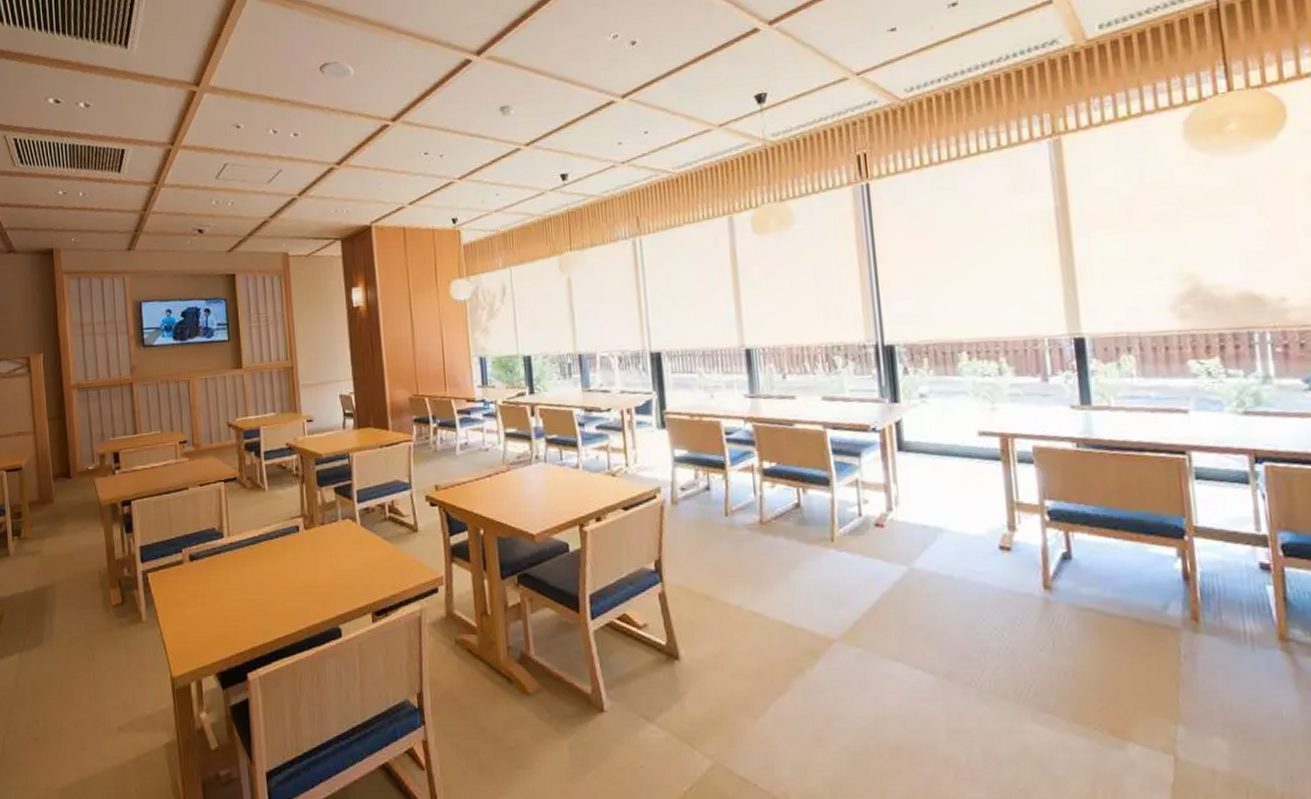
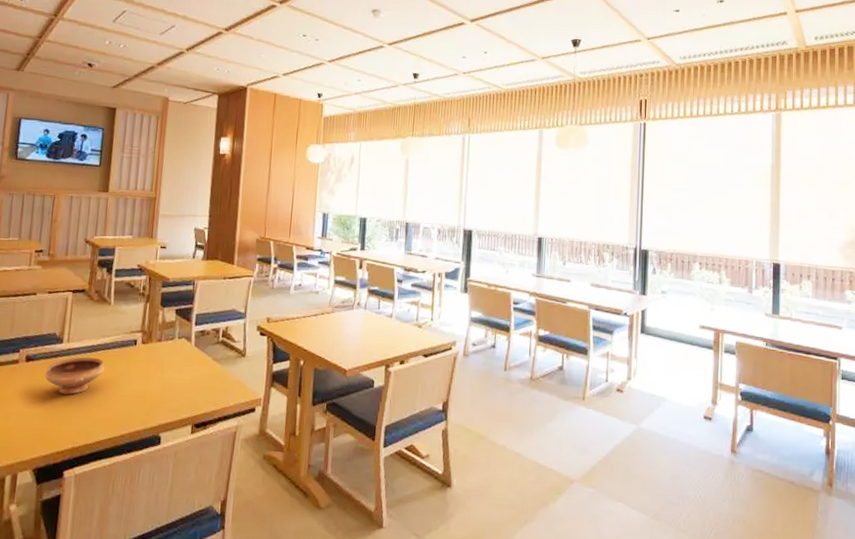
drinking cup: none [211,549,270,592] -> present [44,357,104,395]

